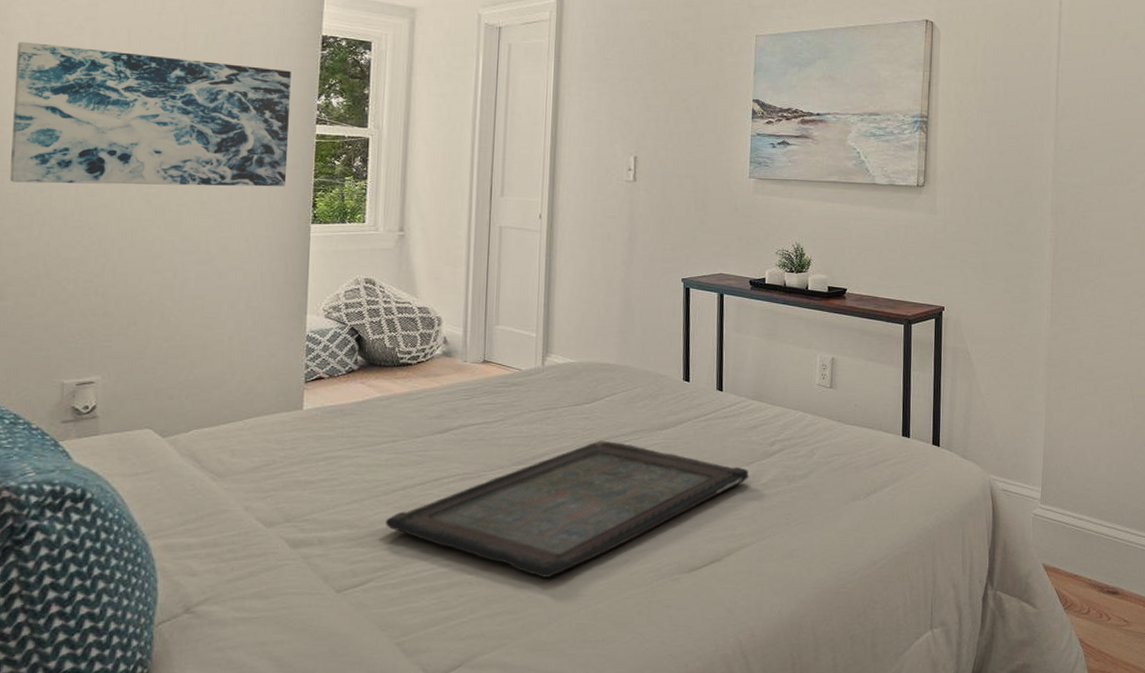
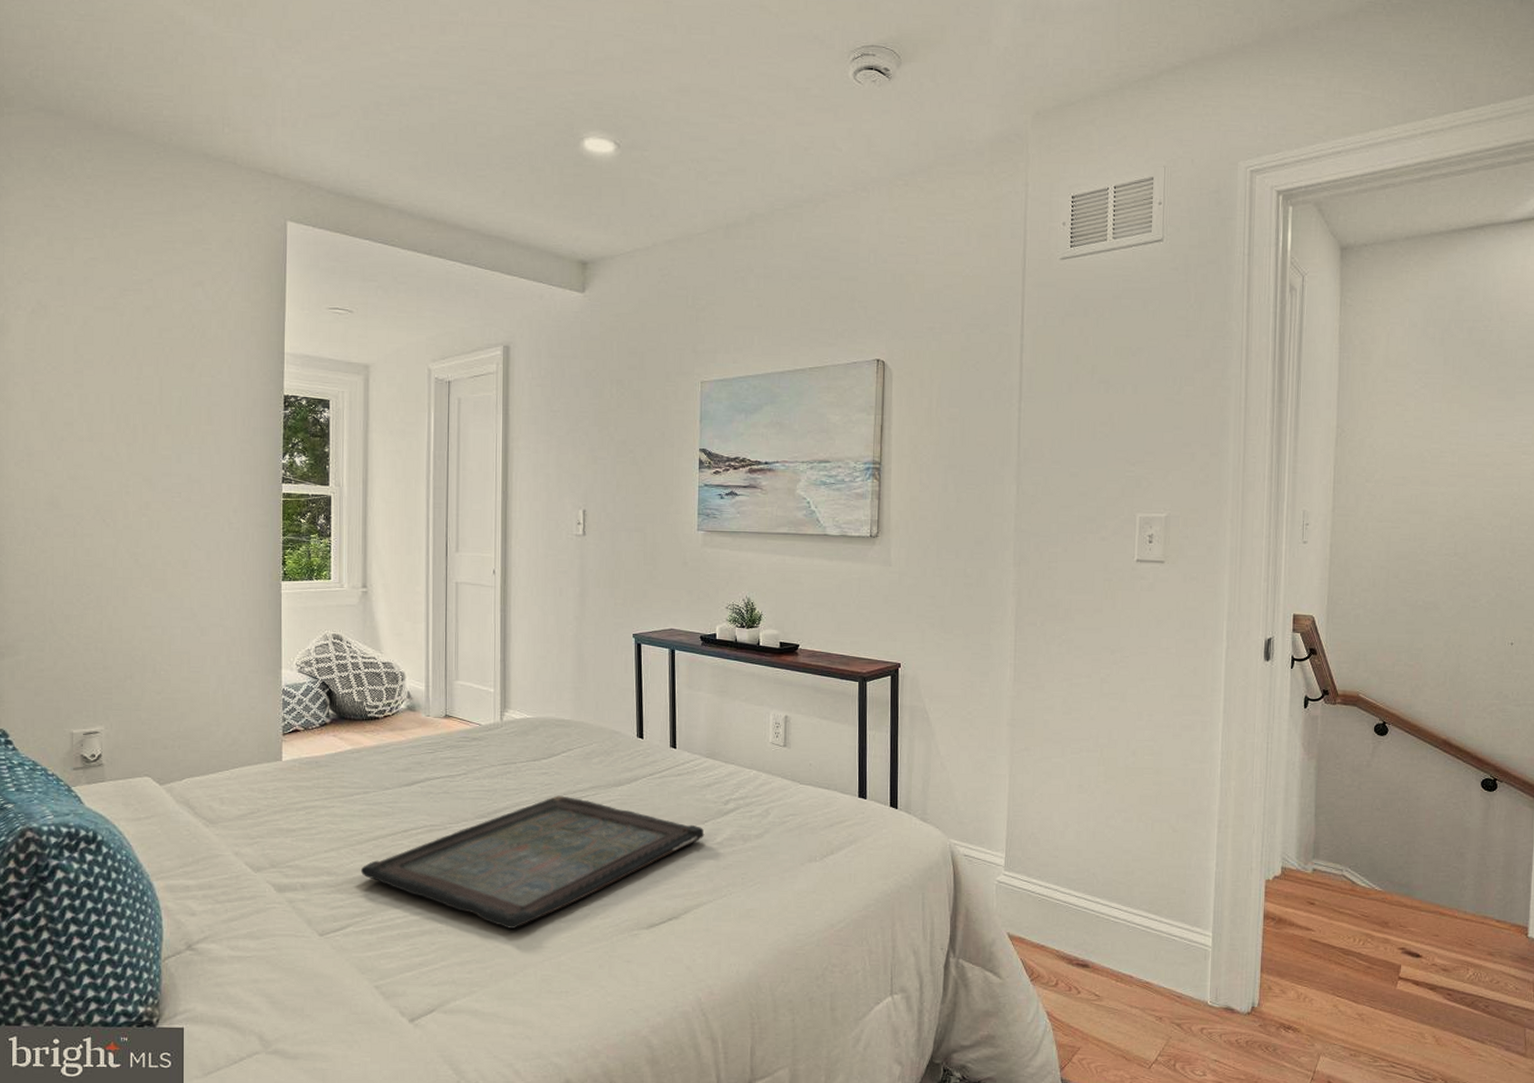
wall art: present [10,42,291,187] -> none [16,410,258,546]

